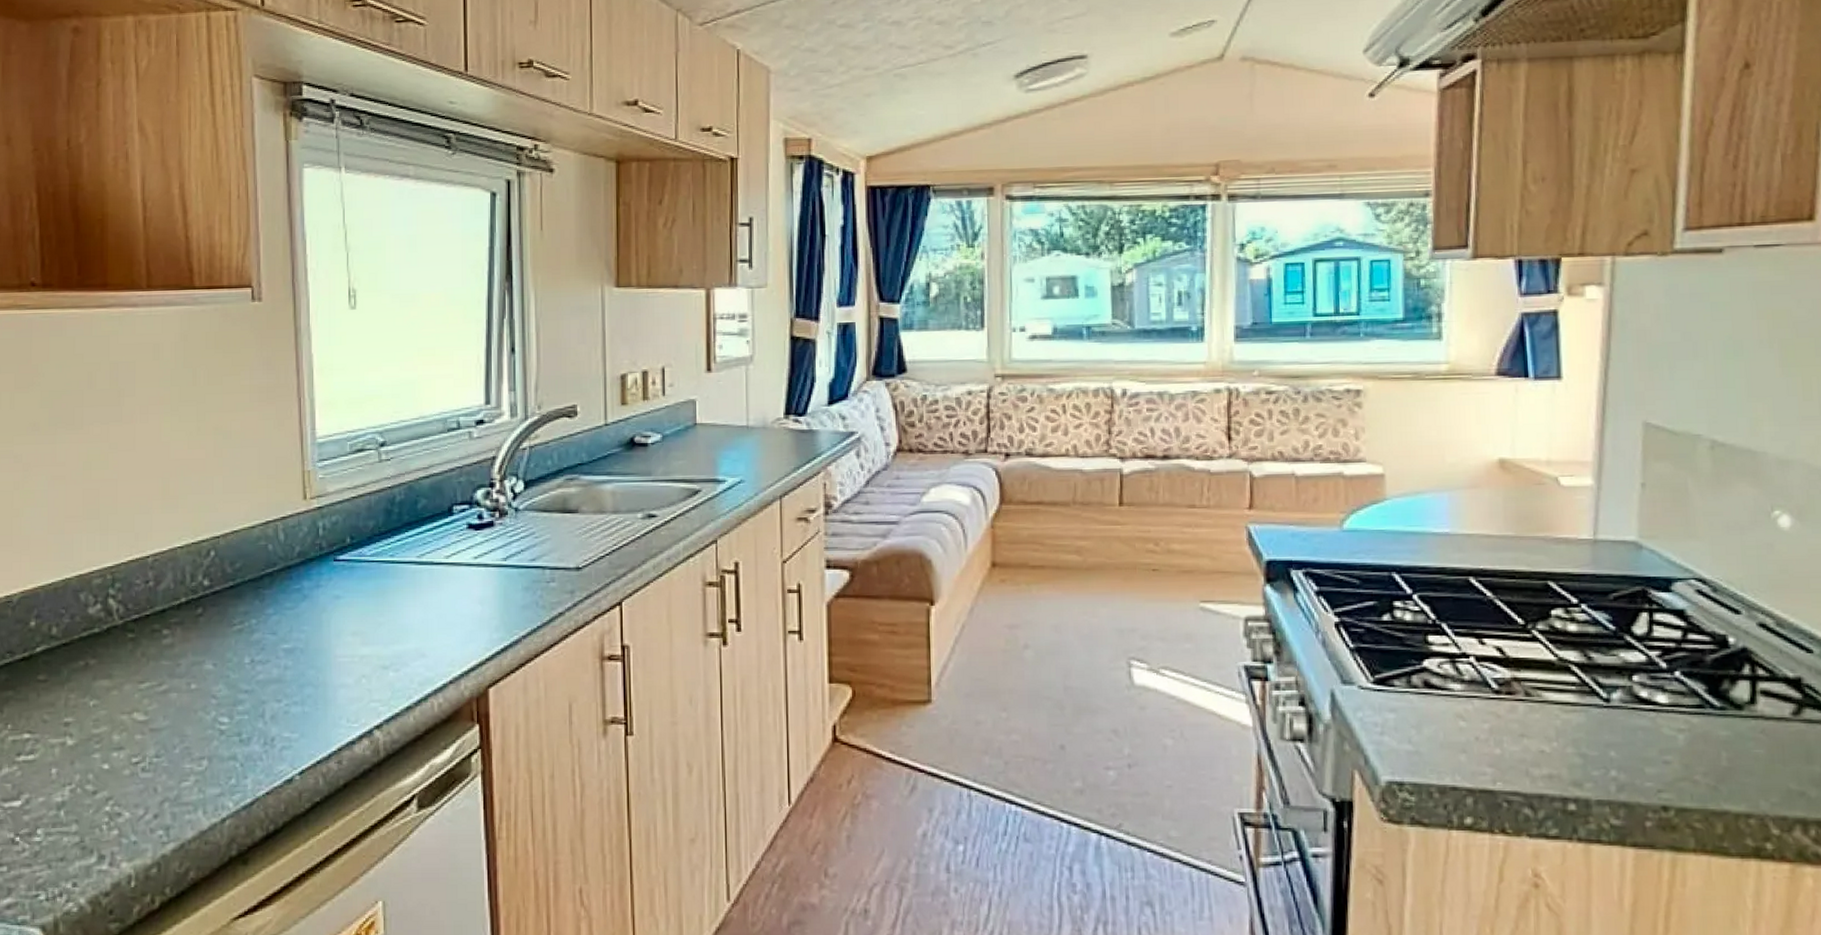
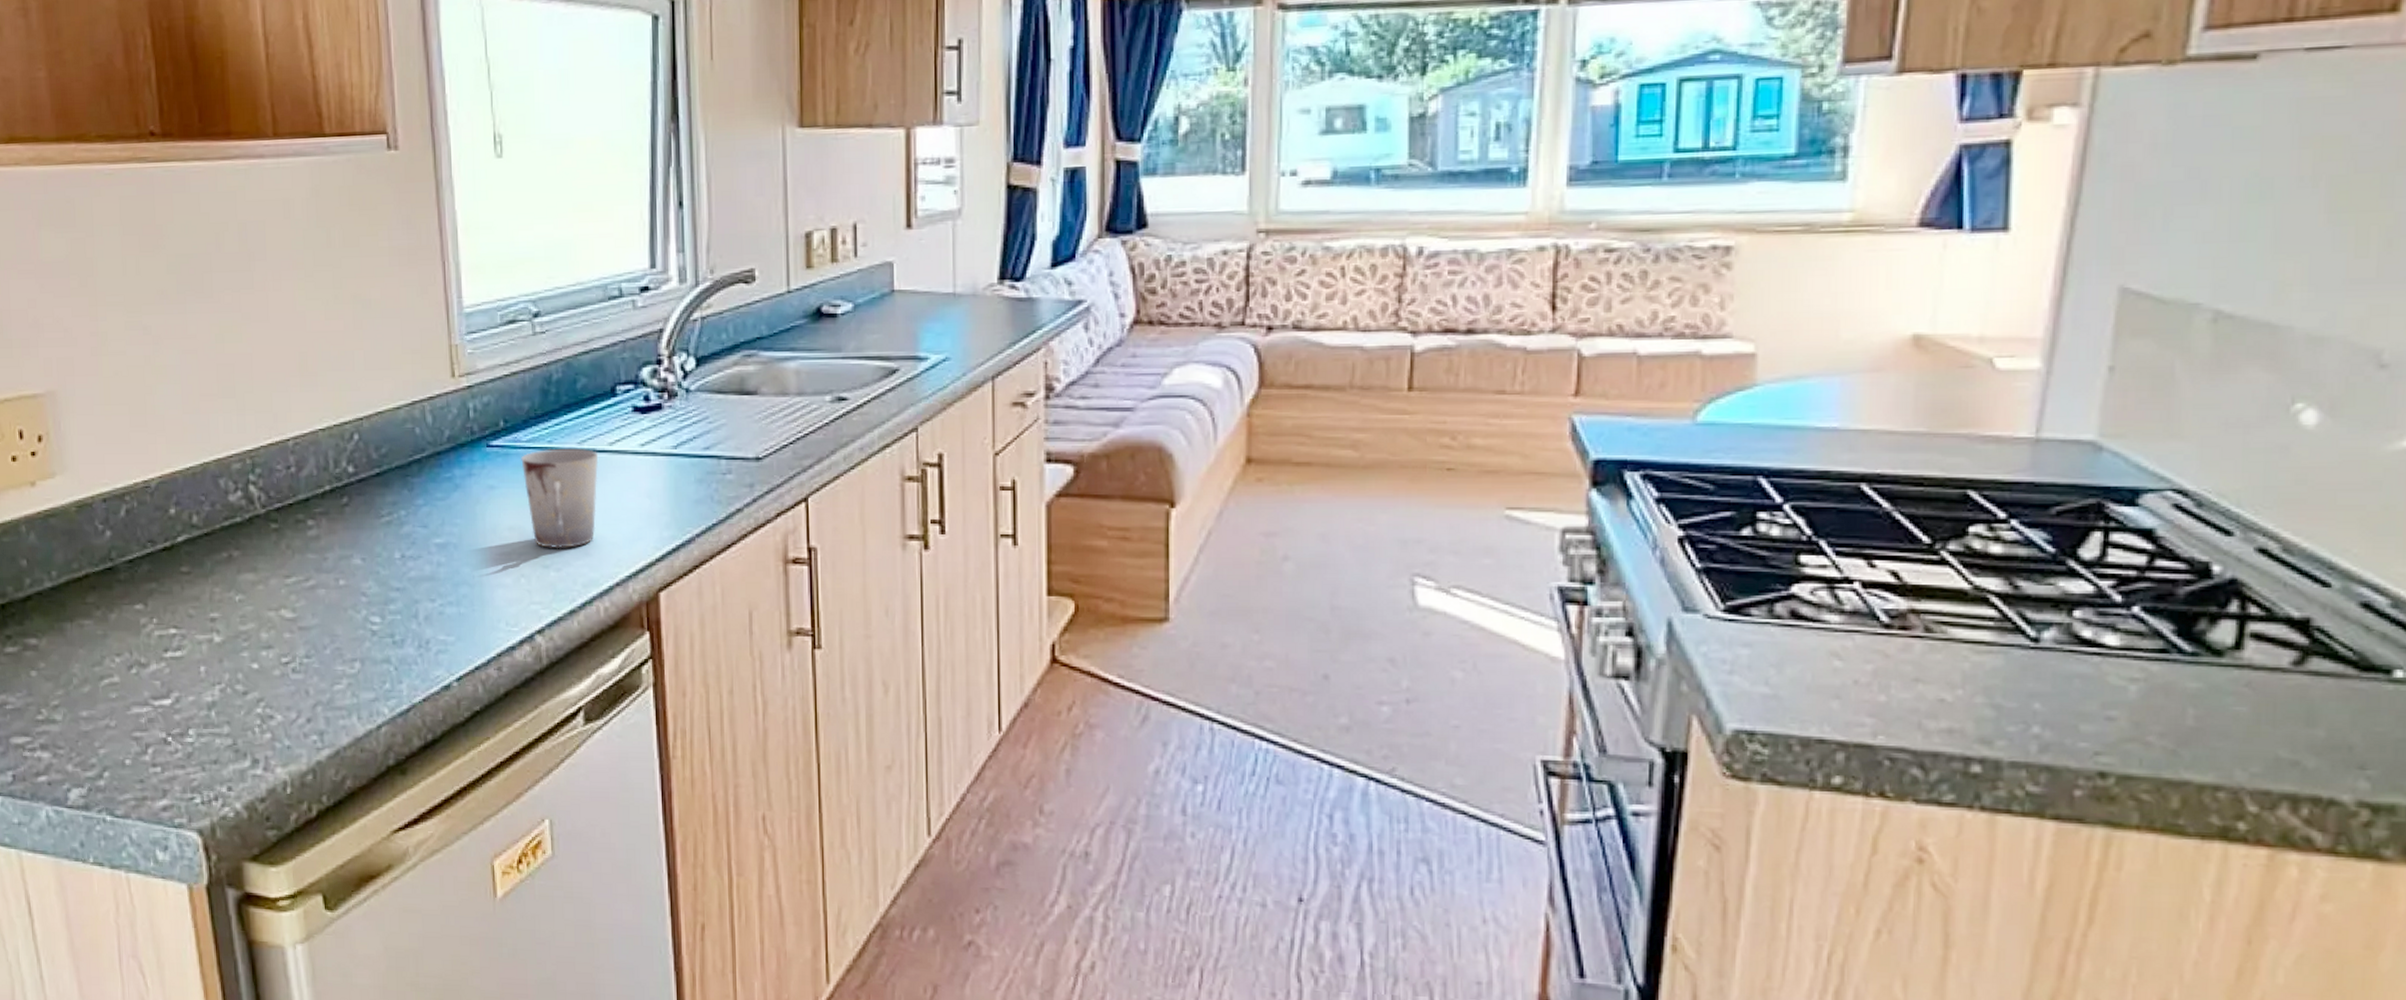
cup: none [365,561,436,652] -> present [521,448,599,549]

